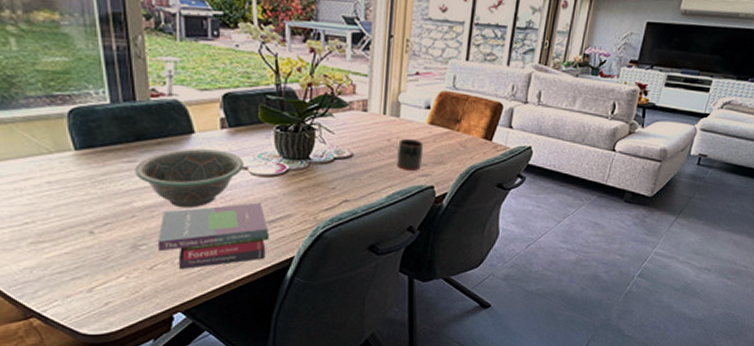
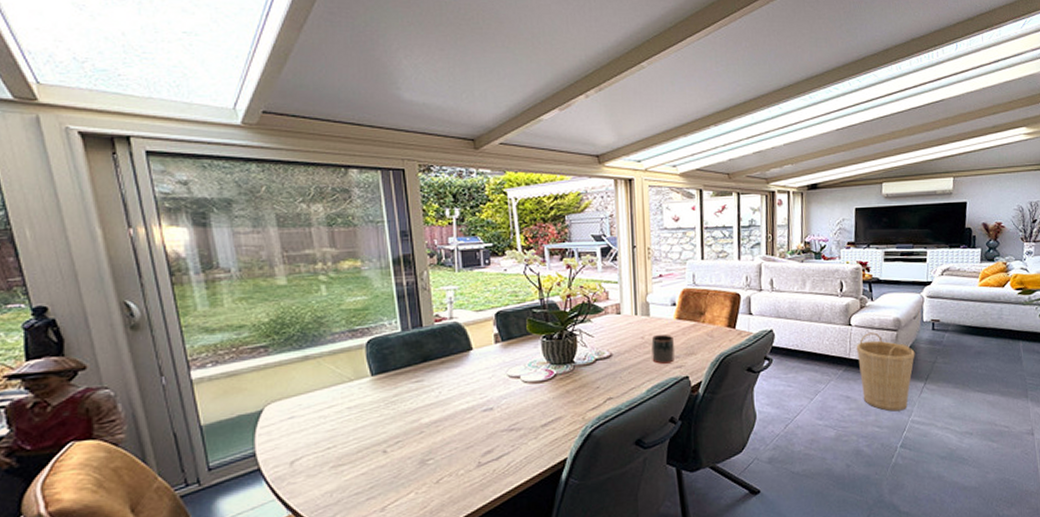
decorative bowl: present [135,148,243,208] -> none [422,362,516,420]
books: present [157,202,270,269] -> none [442,408,543,480]
basket: none [611,160,674,242] -> present [856,332,915,412]

